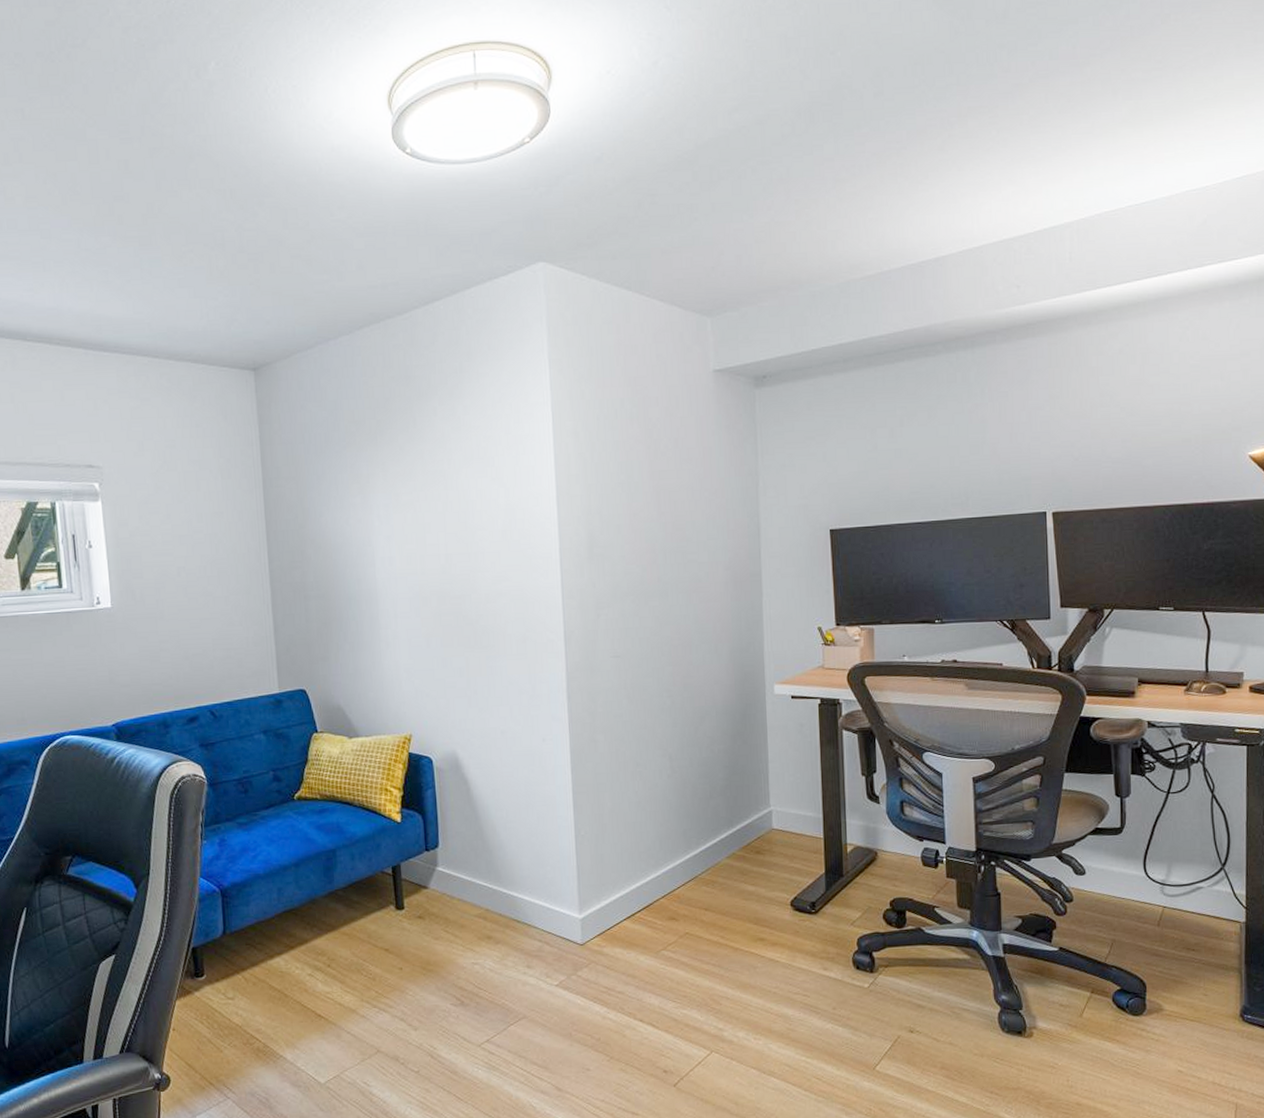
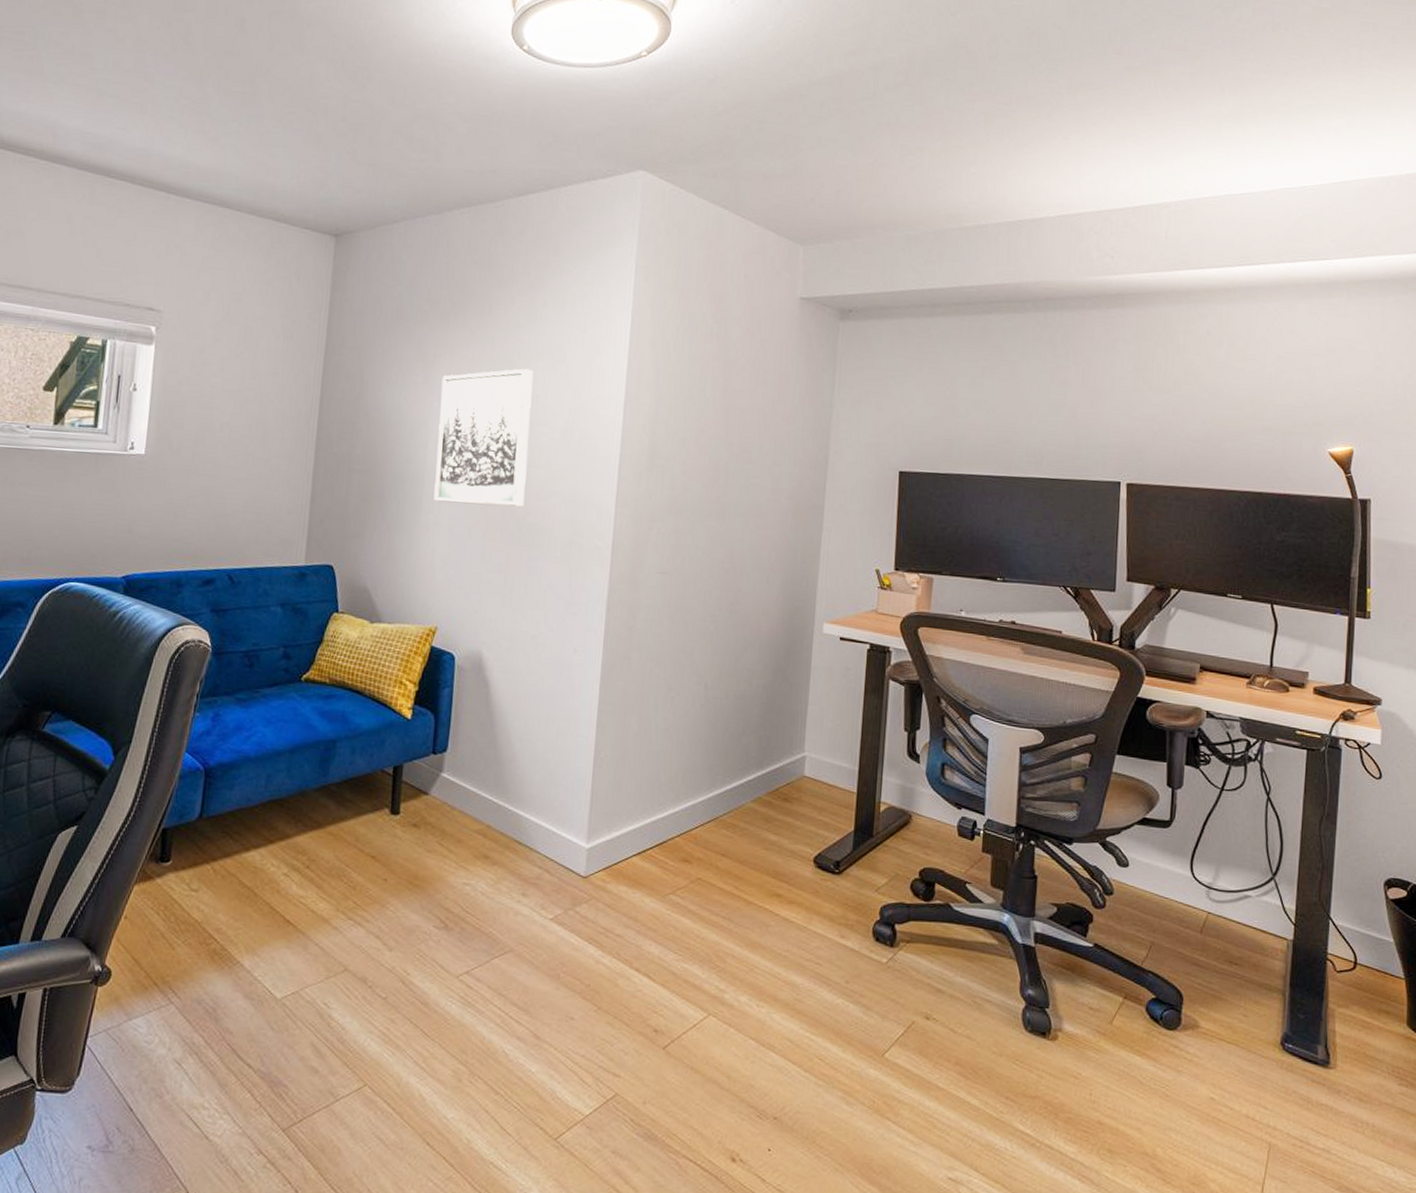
wall art: none [378,477,475,616] -> present [433,368,534,507]

